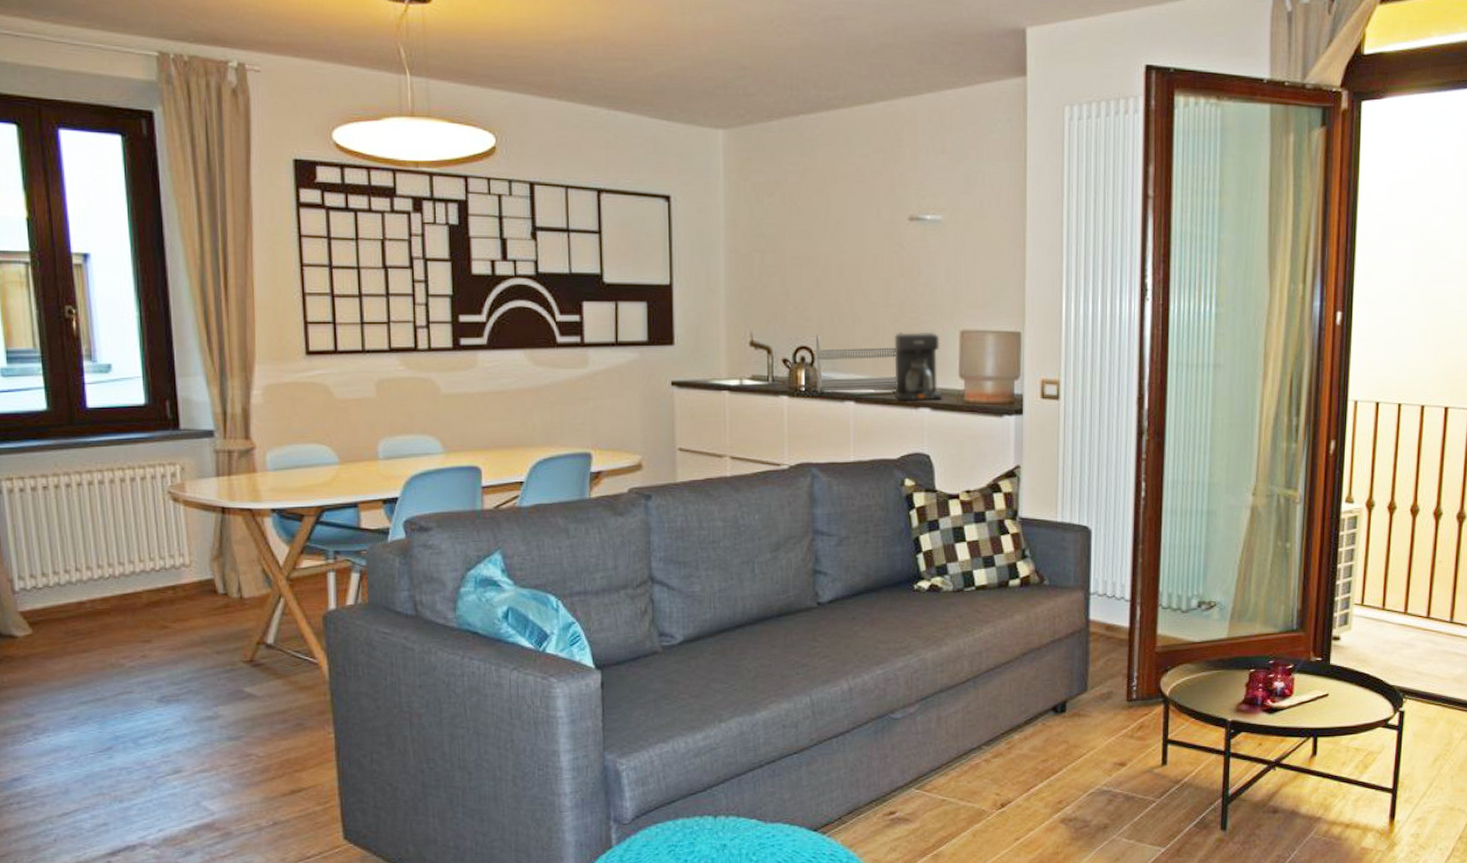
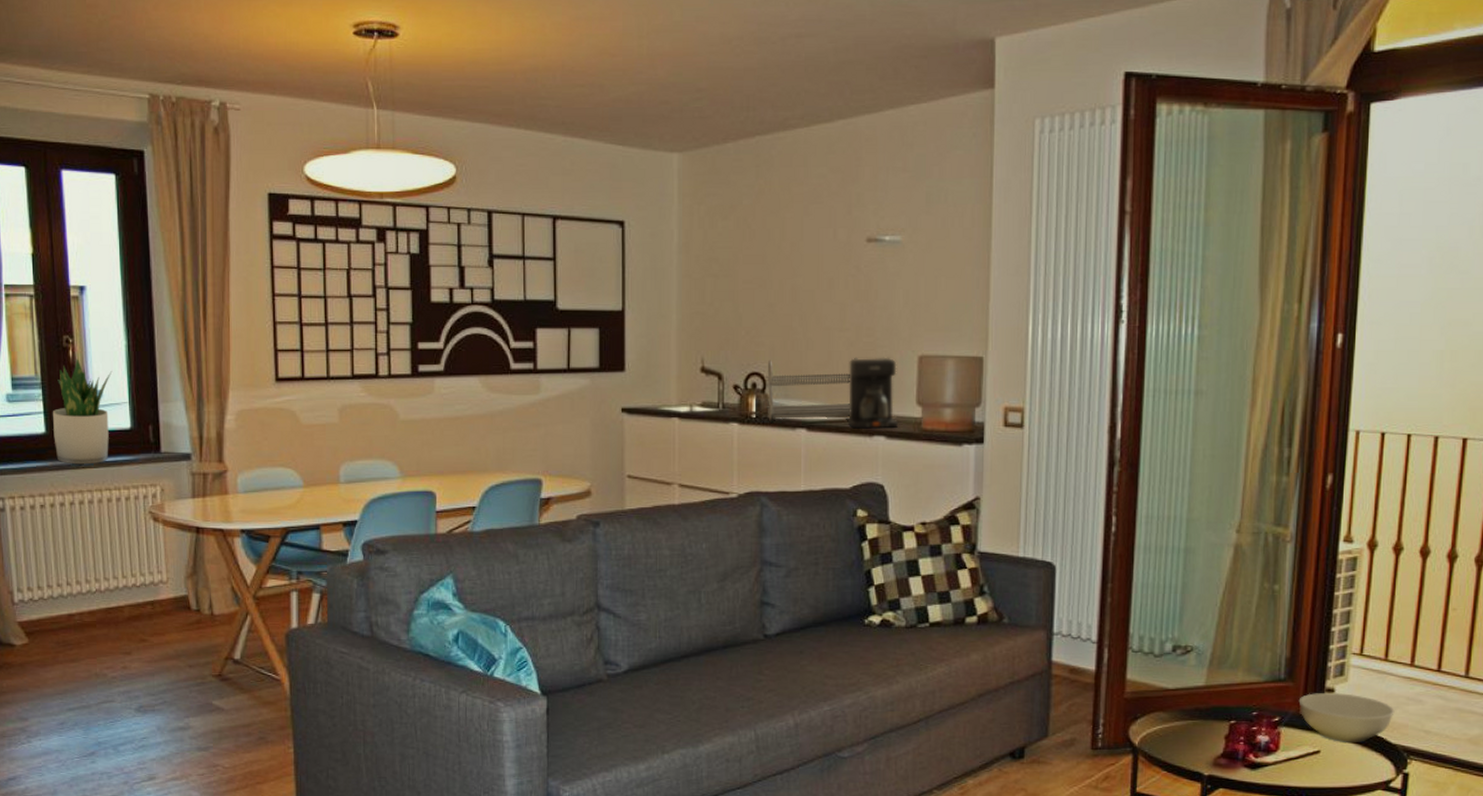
planter: none [54,330,123,443] -> present [52,359,113,465]
bowl: none [1309,641,1392,685] -> present [1298,693,1395,742]

